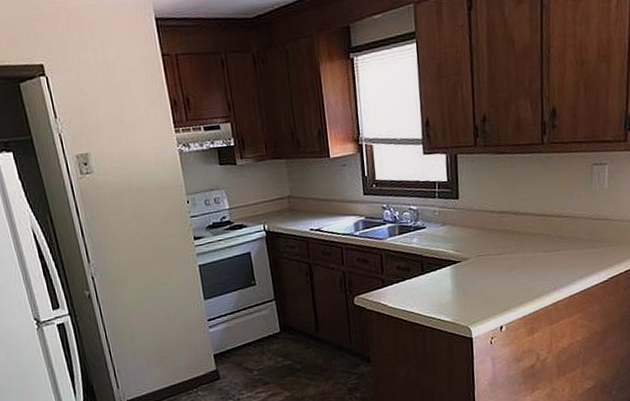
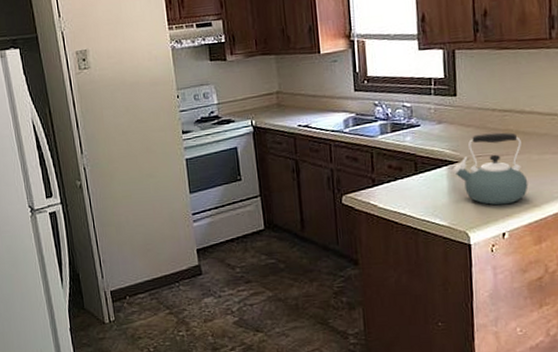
kettle: none [455,233,523,301] -> present [451,132,528,205]

